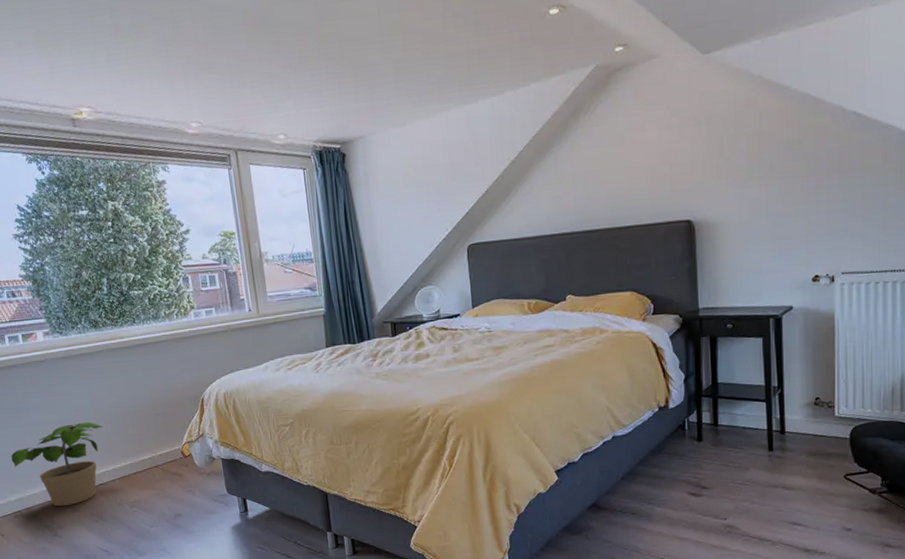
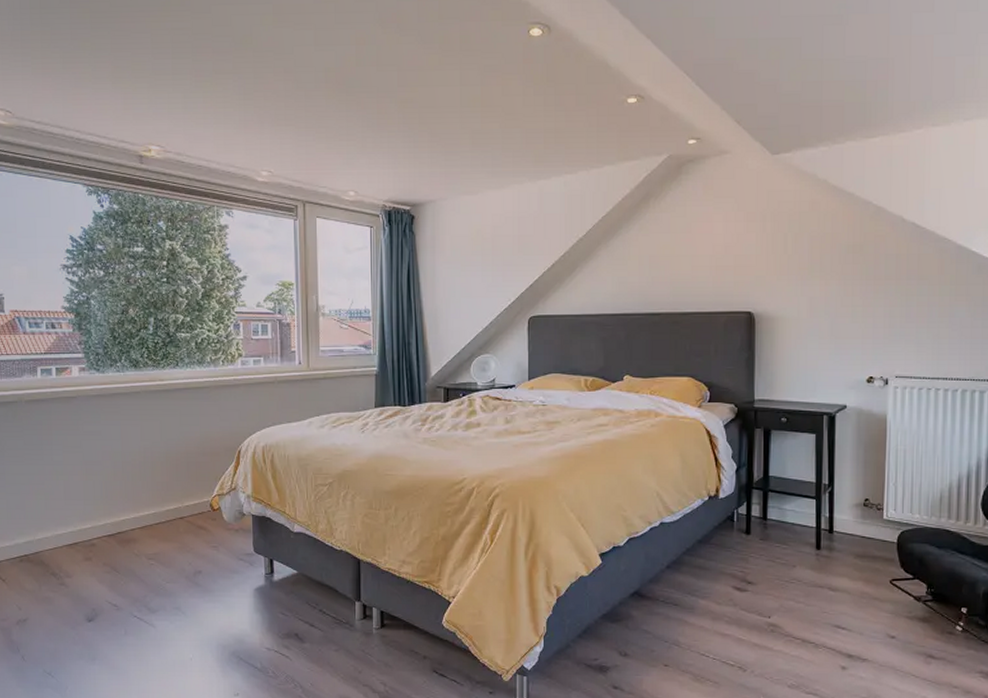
potted plant: present [11,421,103,507] -> none [25,465,129,554]

